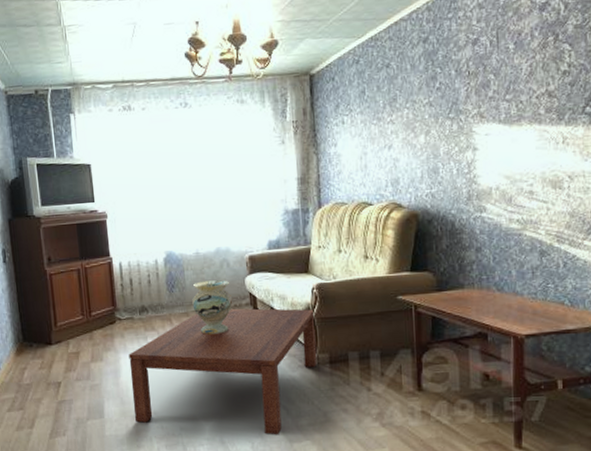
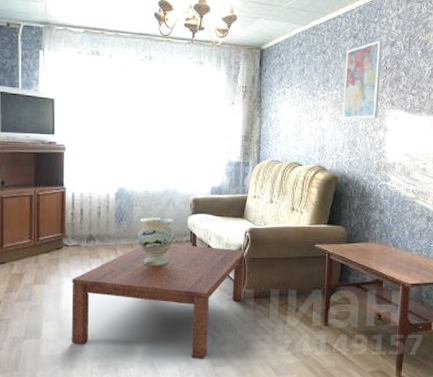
wall art: none [415,39,464,145] -> present [342,40,383,120]

